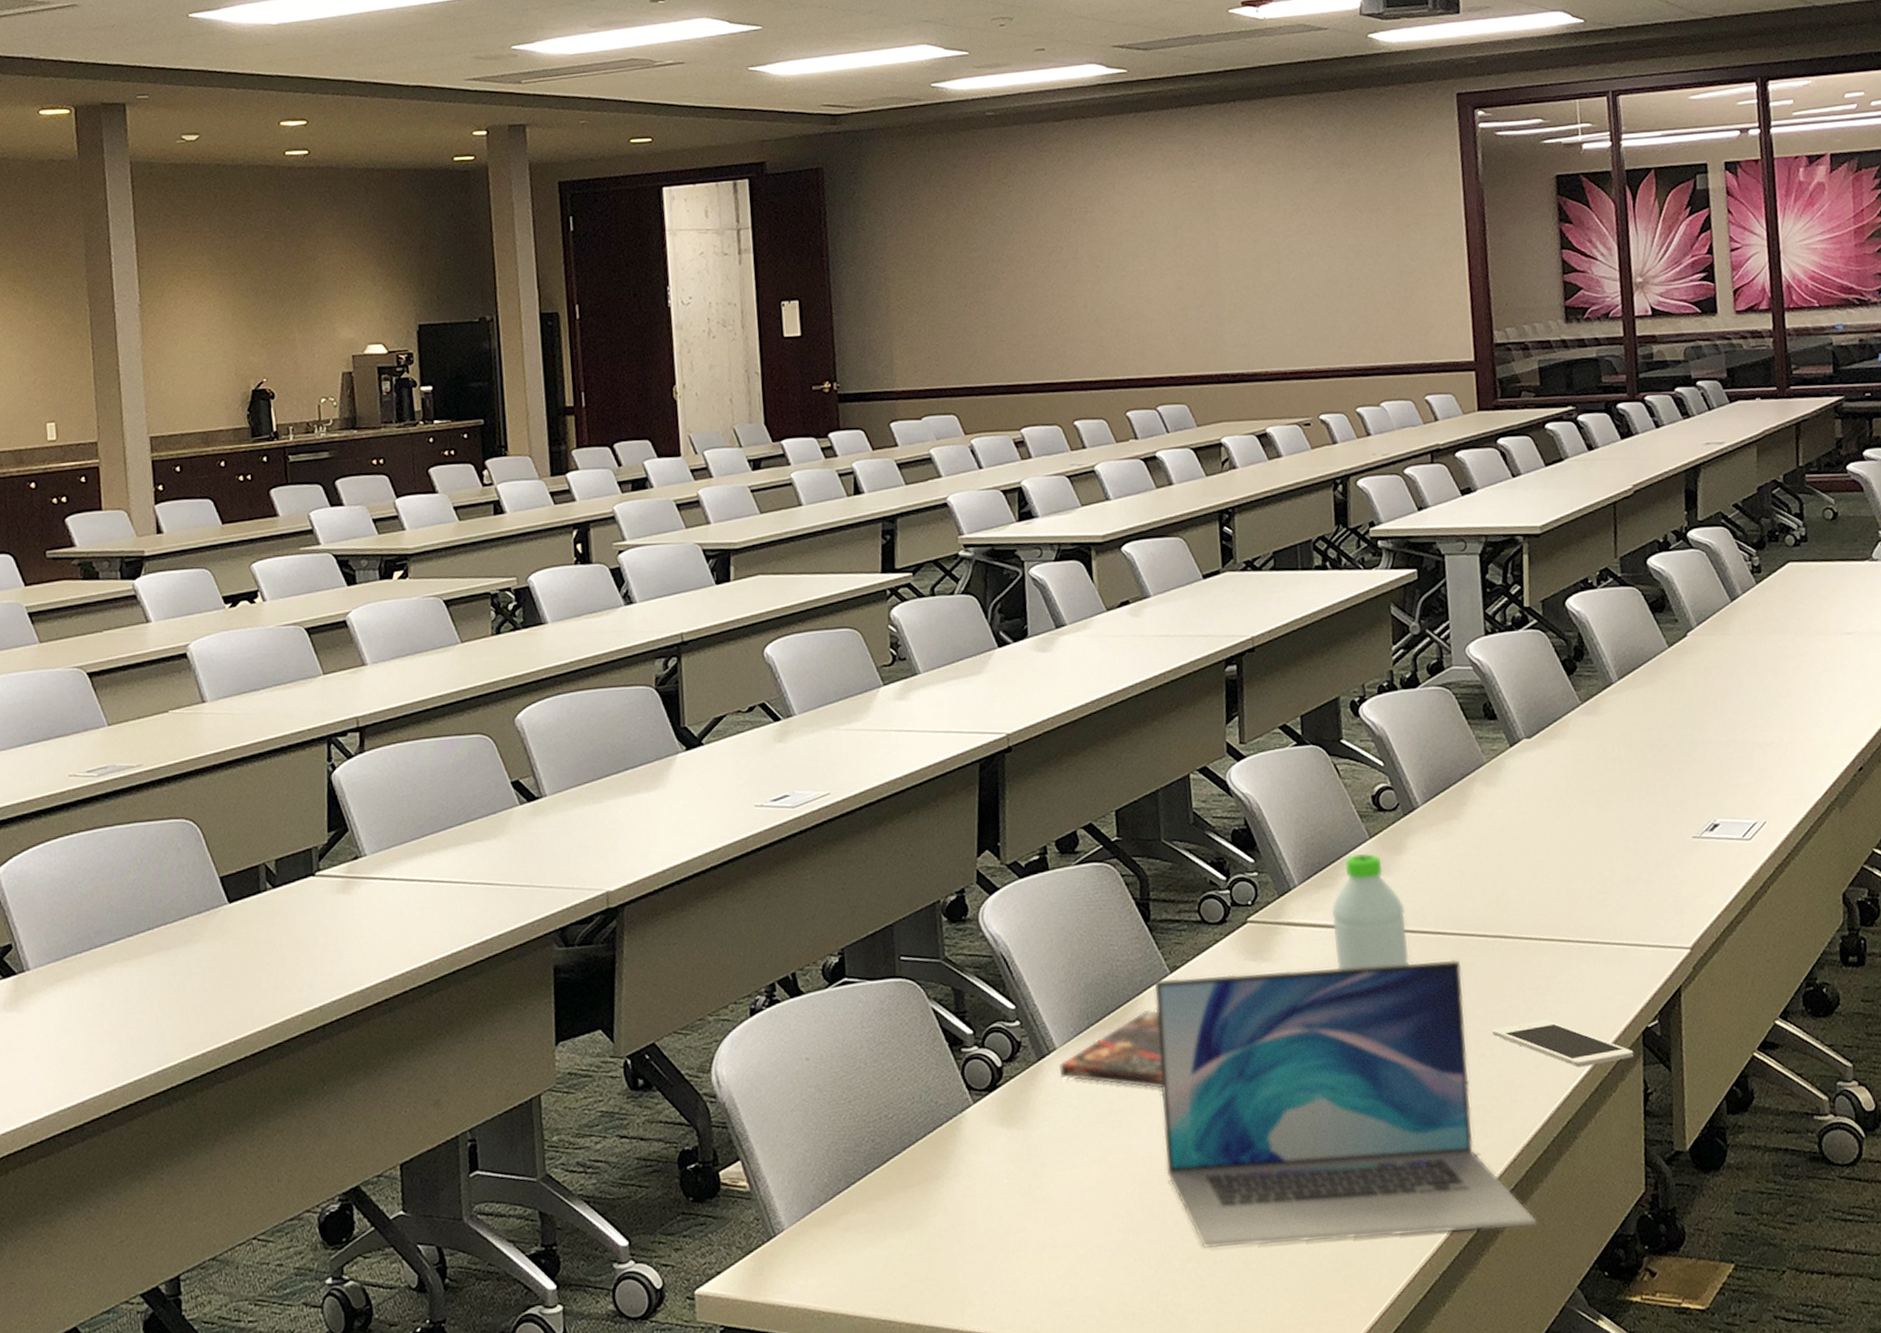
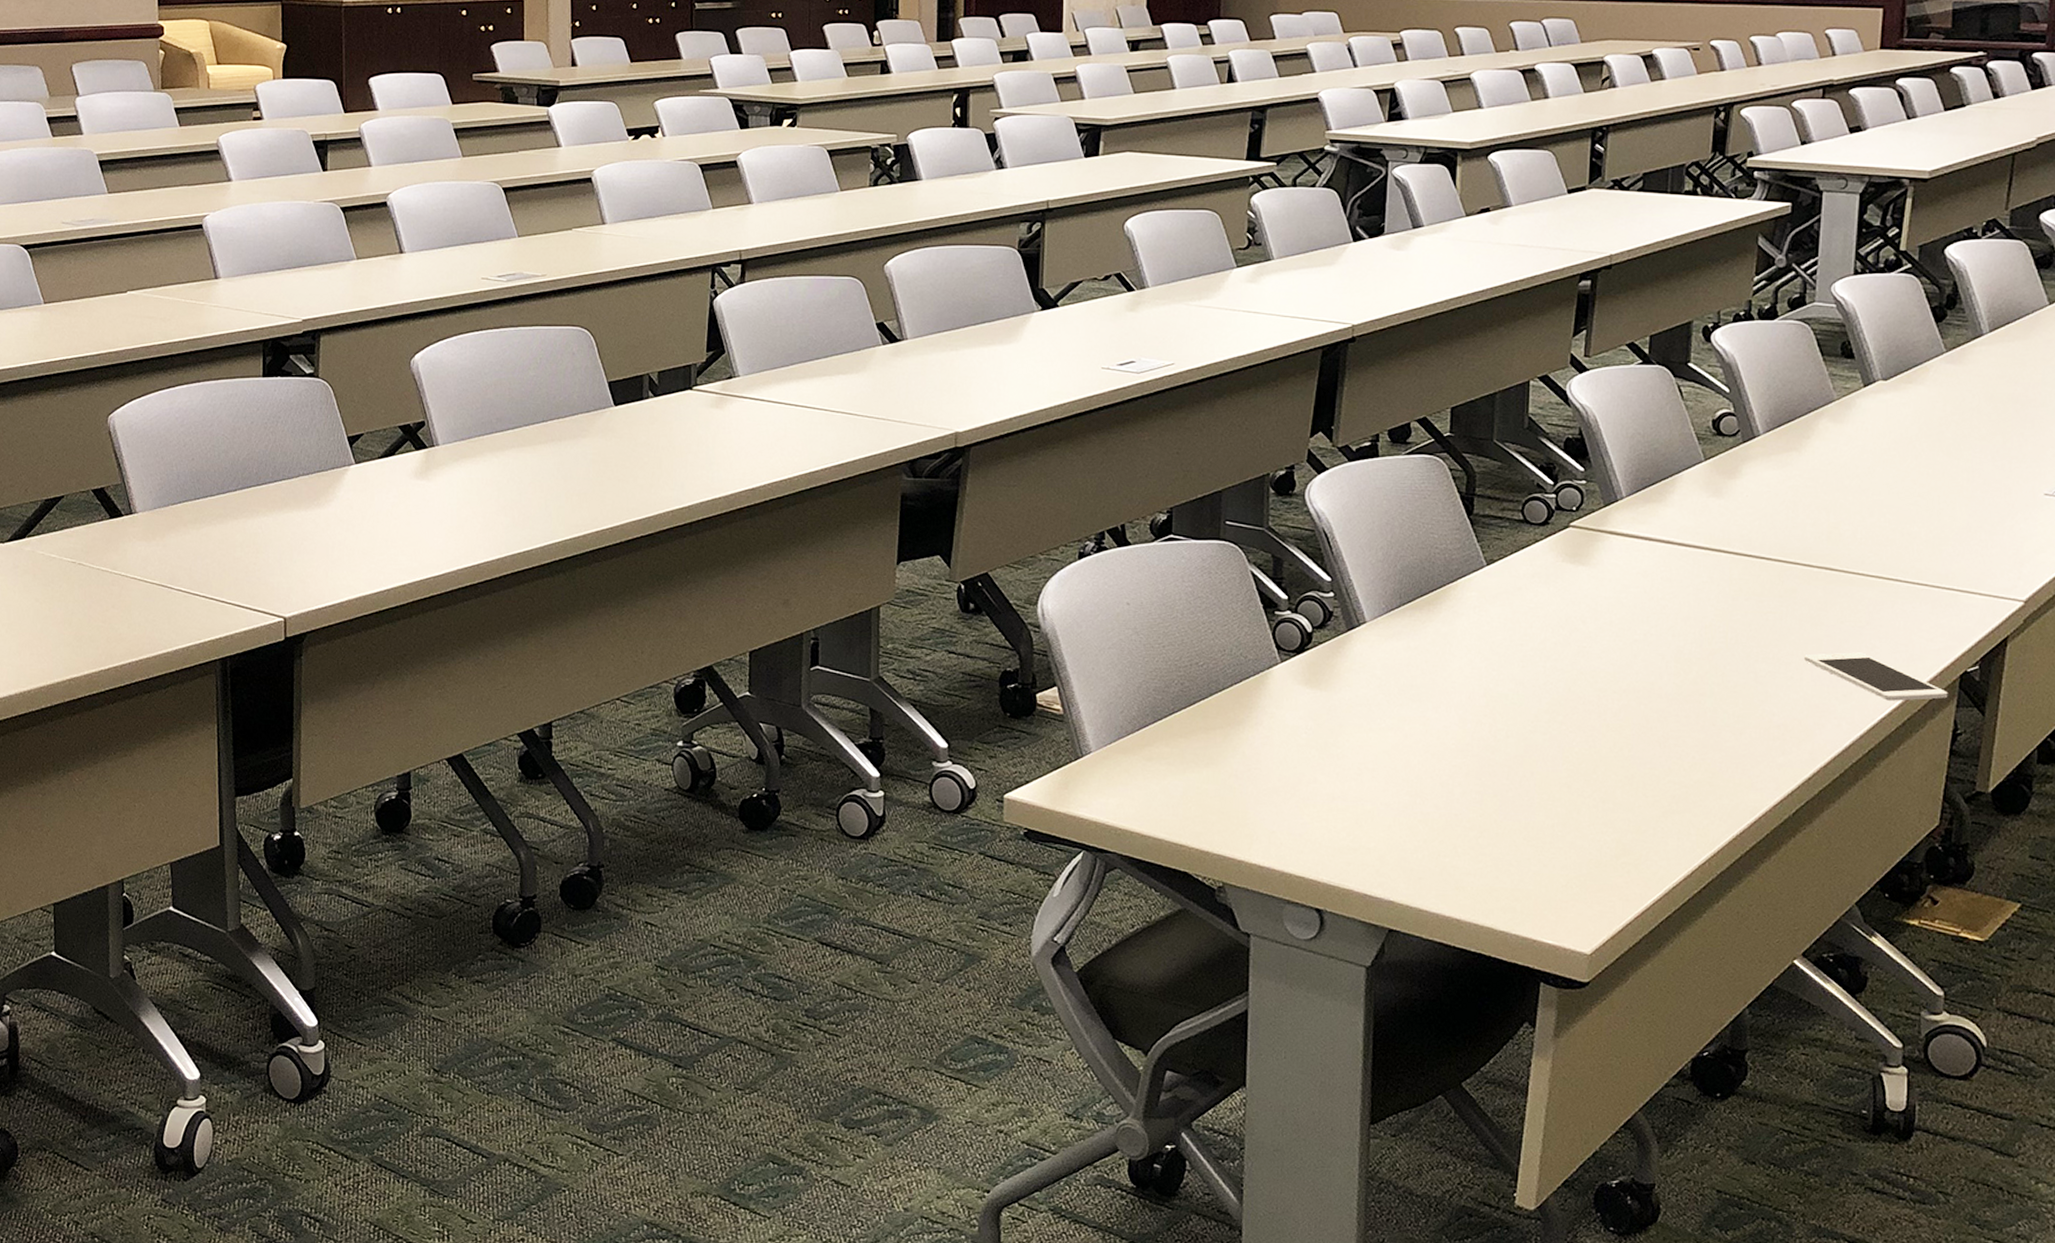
book: present [1060,1009,1163,1089] -> none [1368,596,1470,671]
laptop: present [1154,959,1537,1248] -> none [1459,571,1823,842]
water bottle: present [1331,852,1411,970] -> none [1653,473,1732,584]

